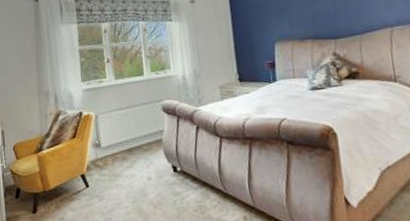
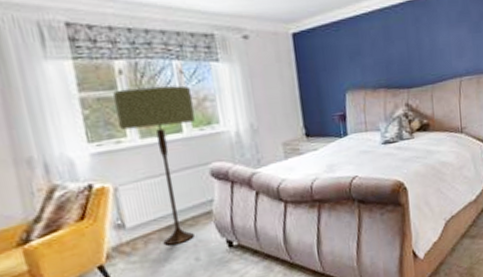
floor lamp: none [100,40,153,164] -> present [113,85,195,246]

